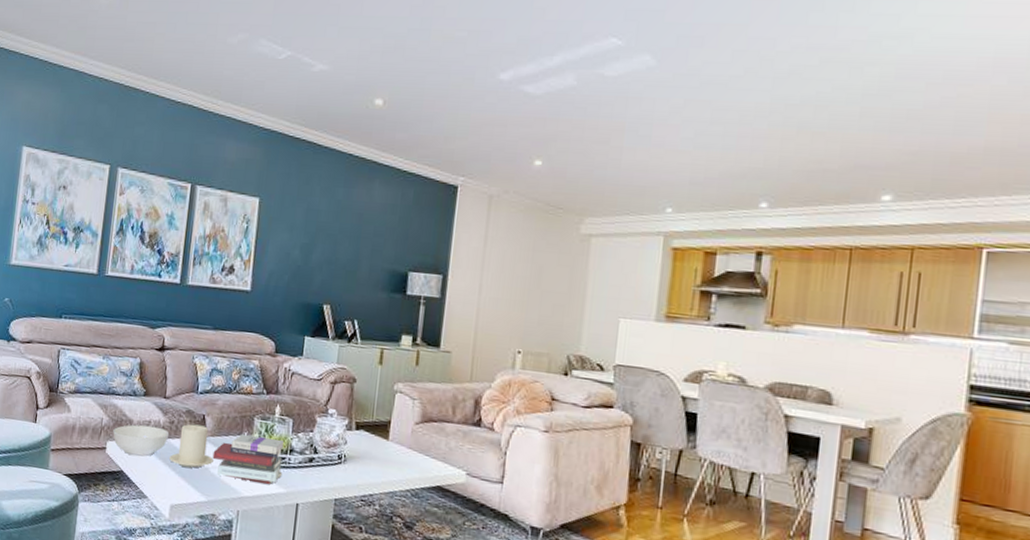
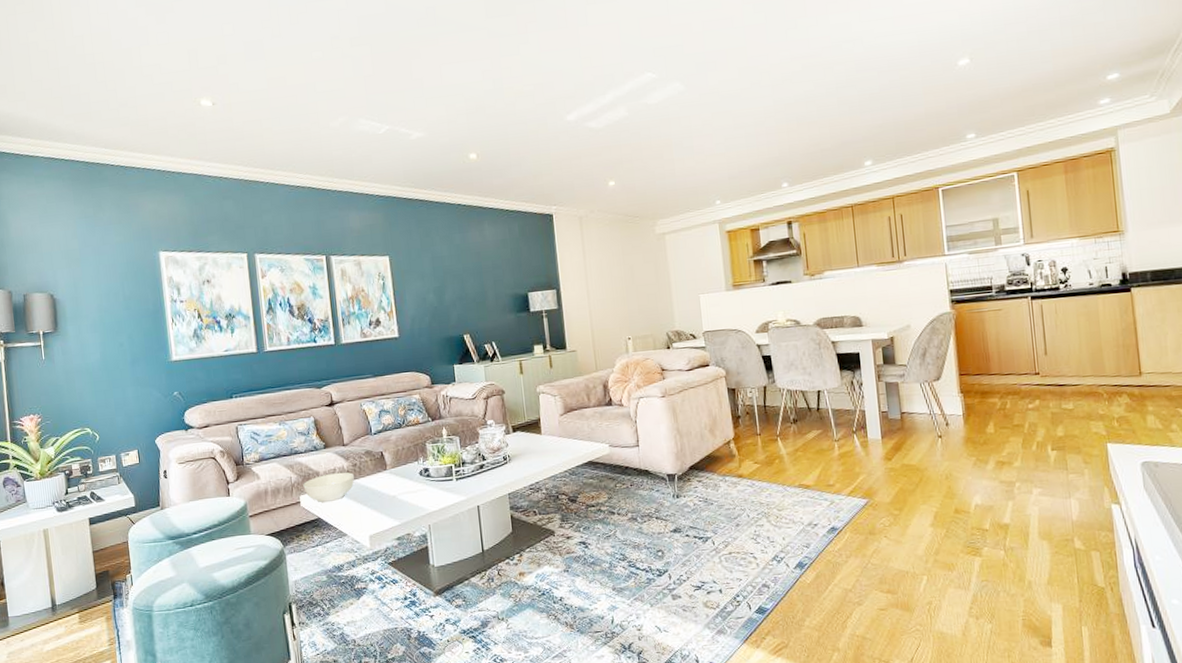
candle: present [169,424,214,468] -> none [359,461,399,500]
books: present [212,434,285,484] -> none [396,456,460,500]

